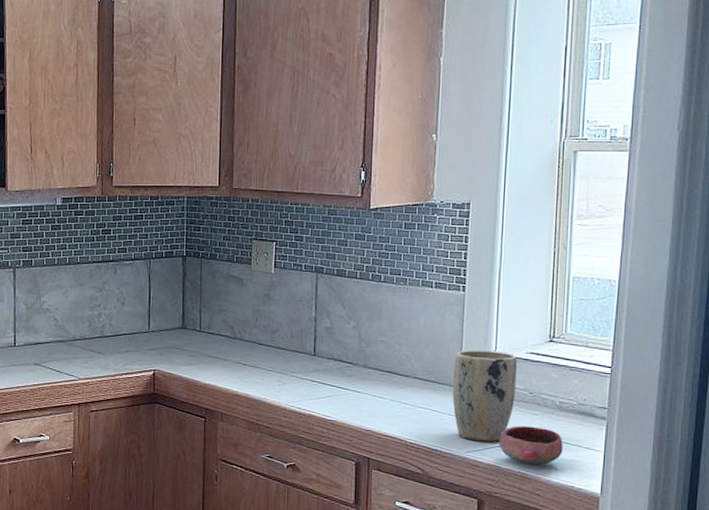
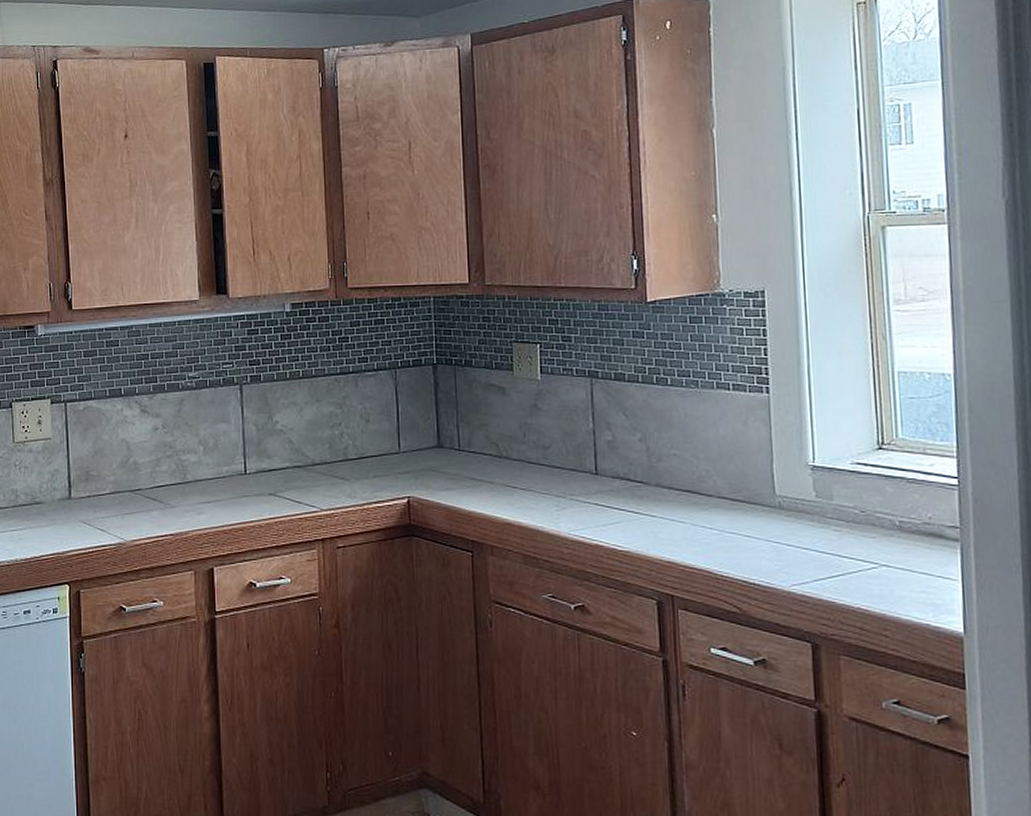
plant pot: present [452,350,517,442] -> none [765,462,844,572]
bowl: present [499,426,563,465] -> none [829,552,910,599]

